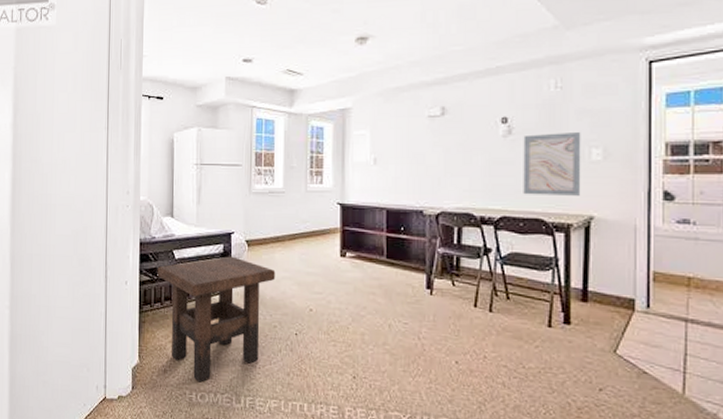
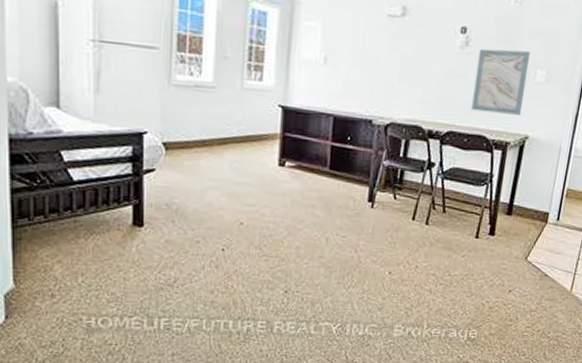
side table: present [157,256,276,383] -> none [37,160,200,306]

